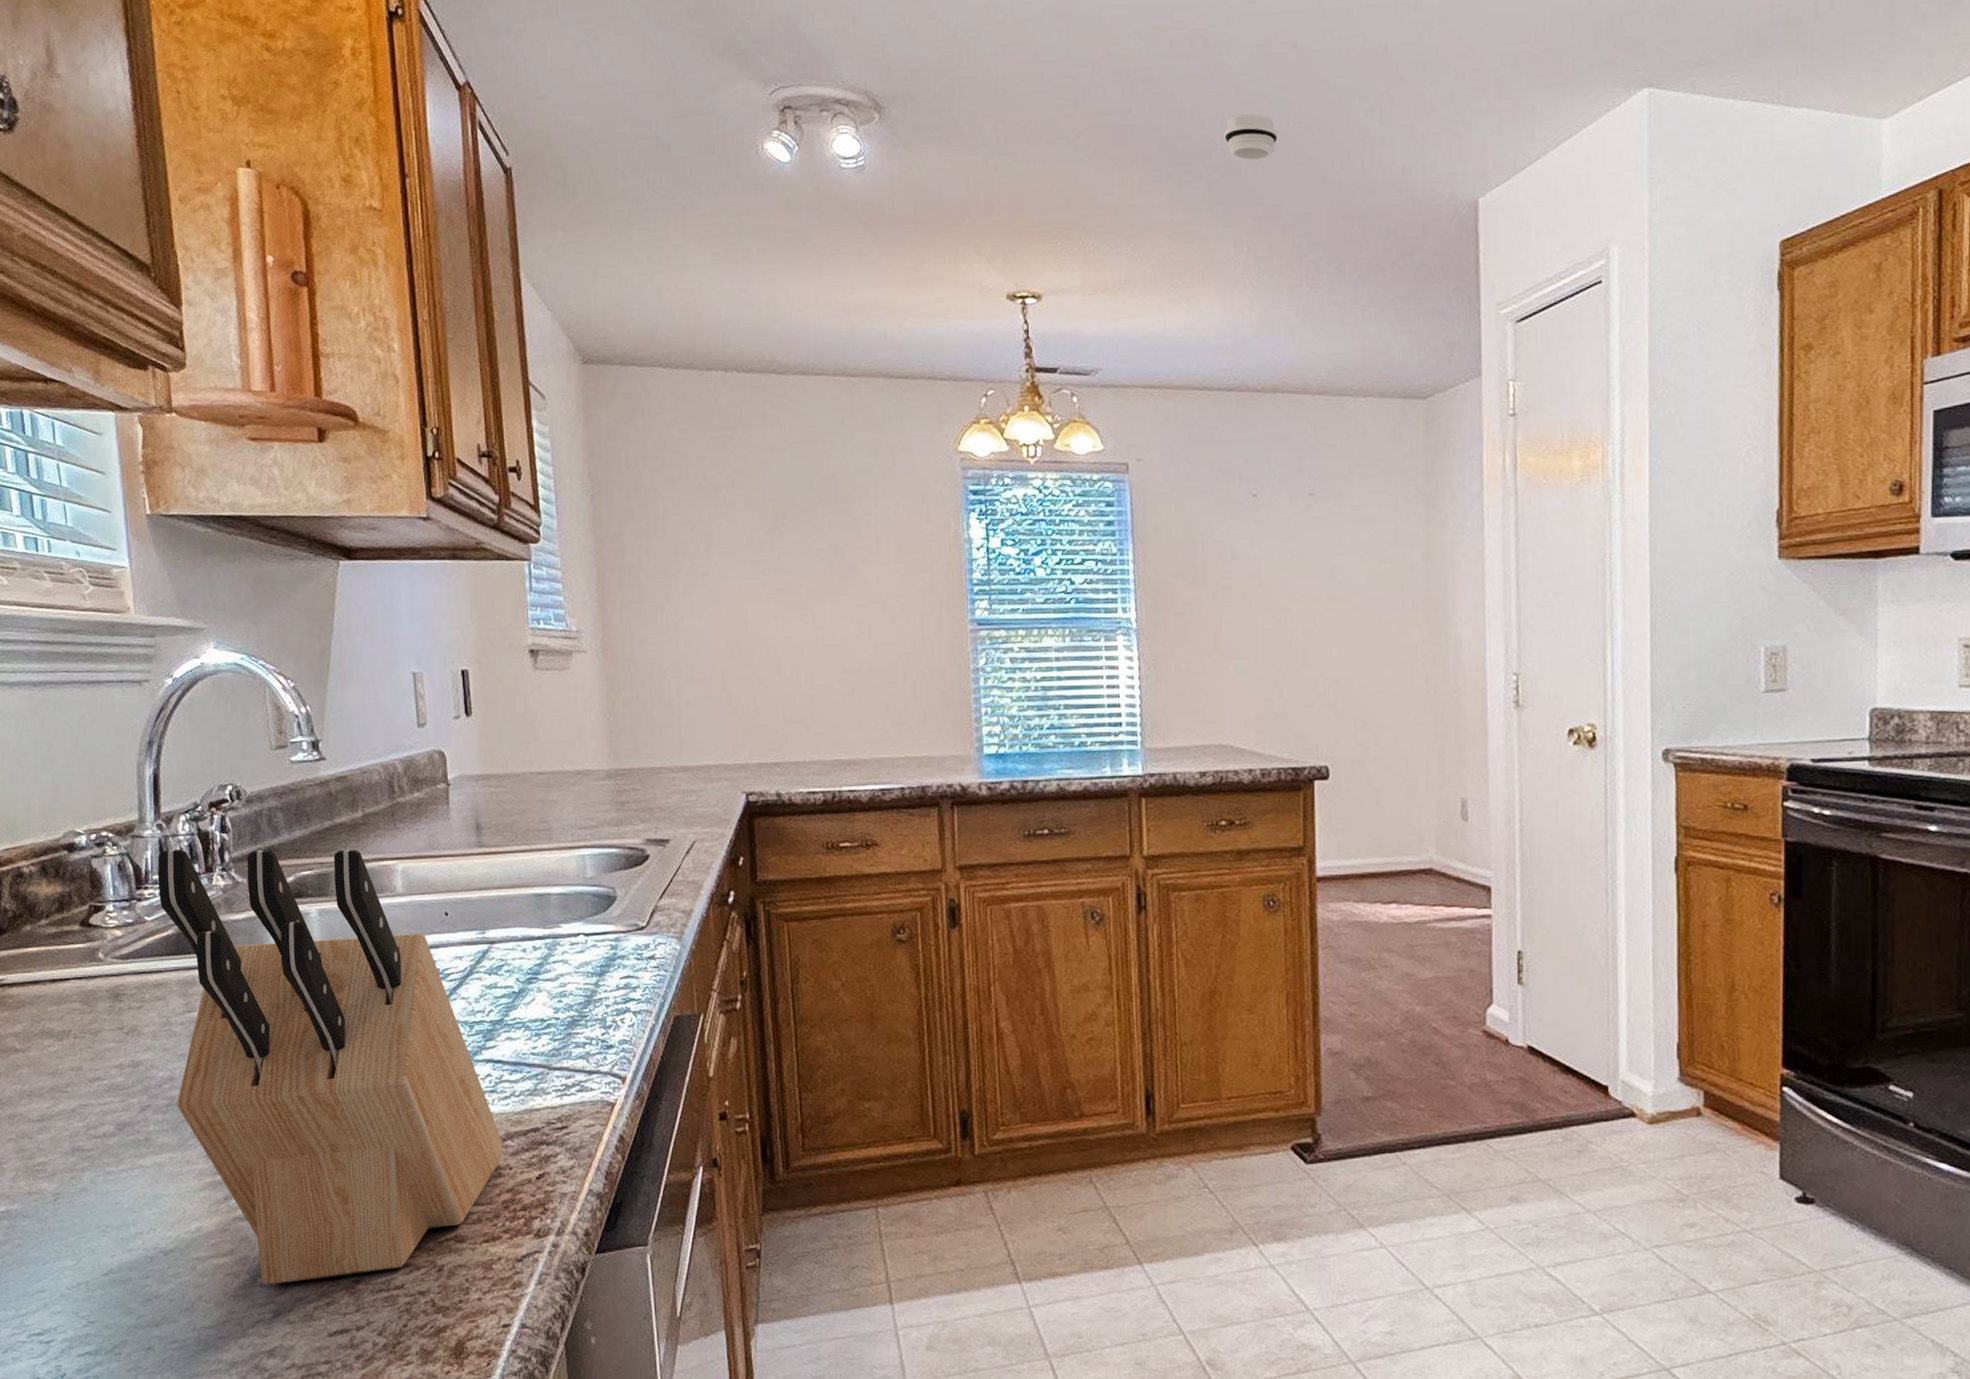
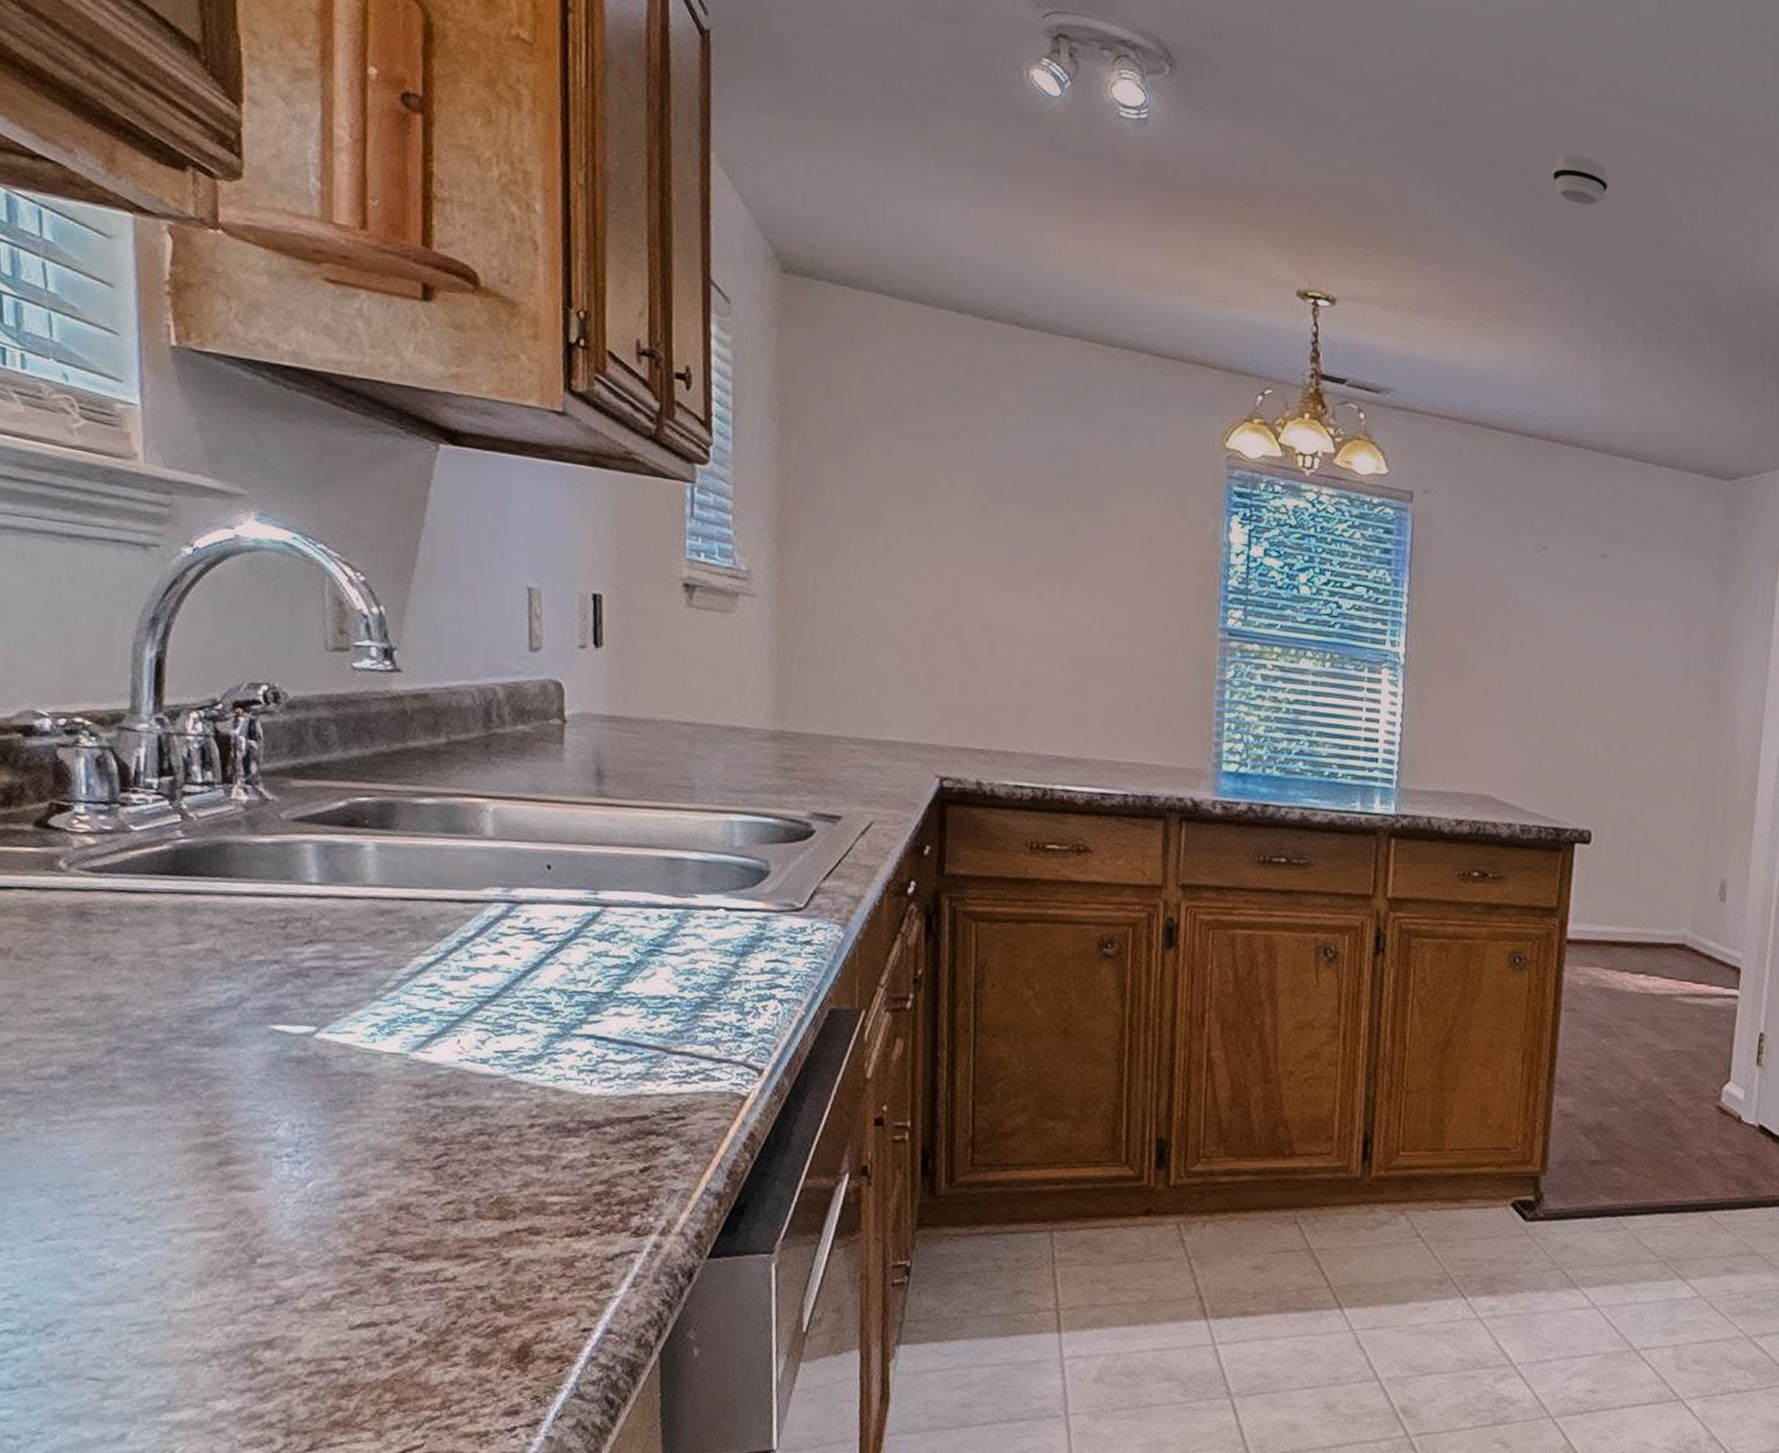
knife block: present [157,849,503,1286] -> none [152,749,601,1268]

